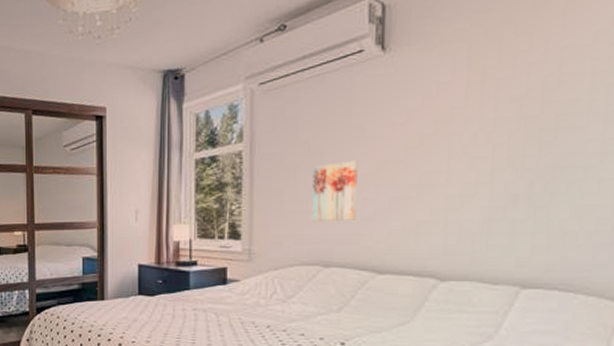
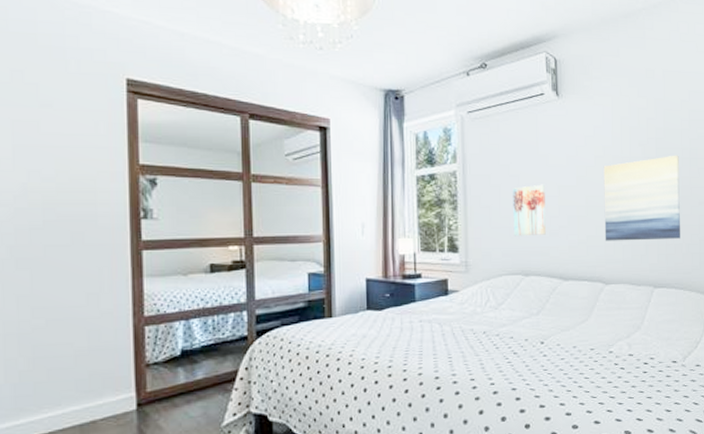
wall art: none [443,109,584,228] -> present [603,155,680,241]

